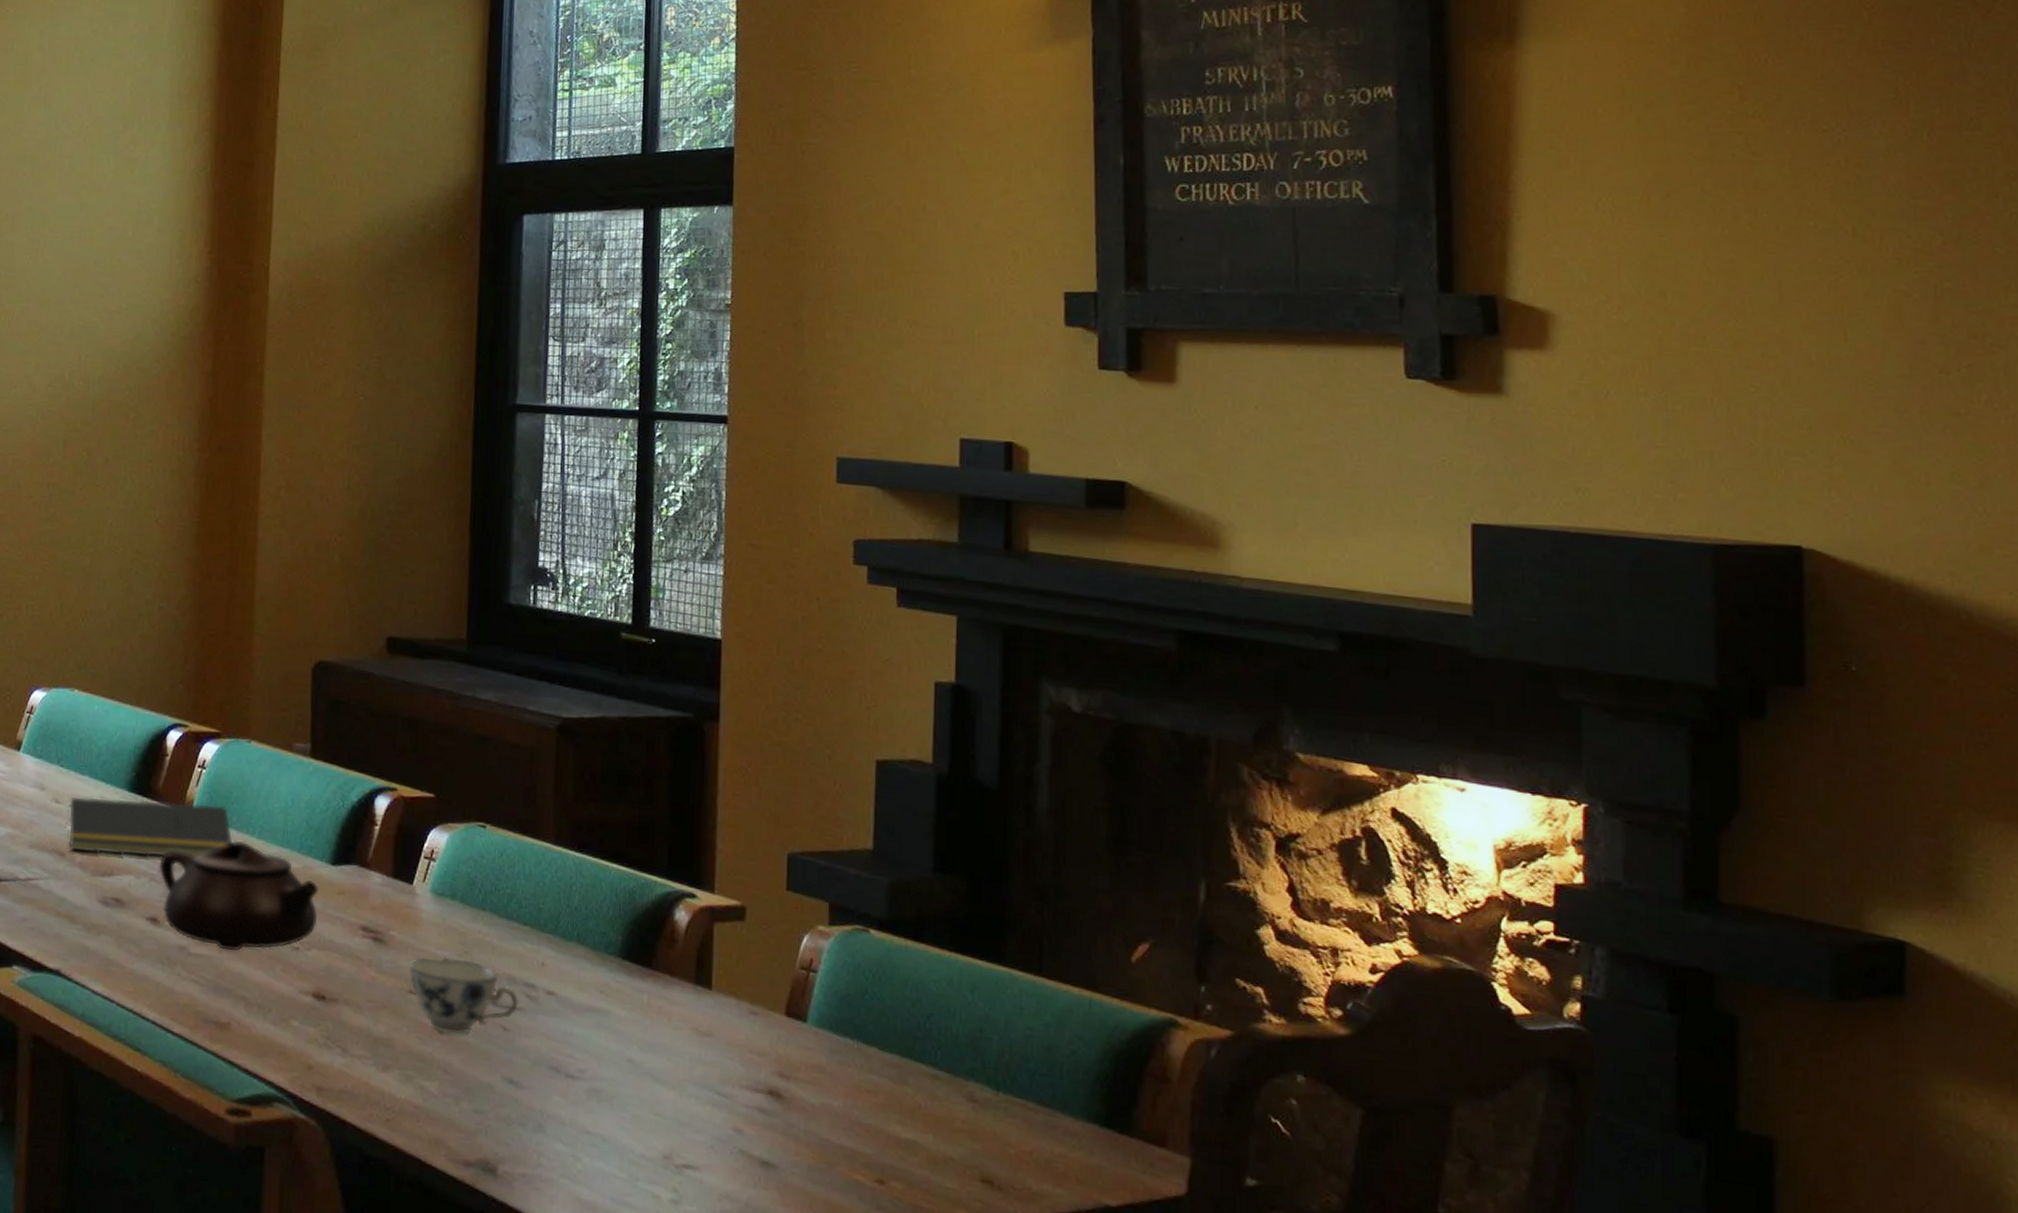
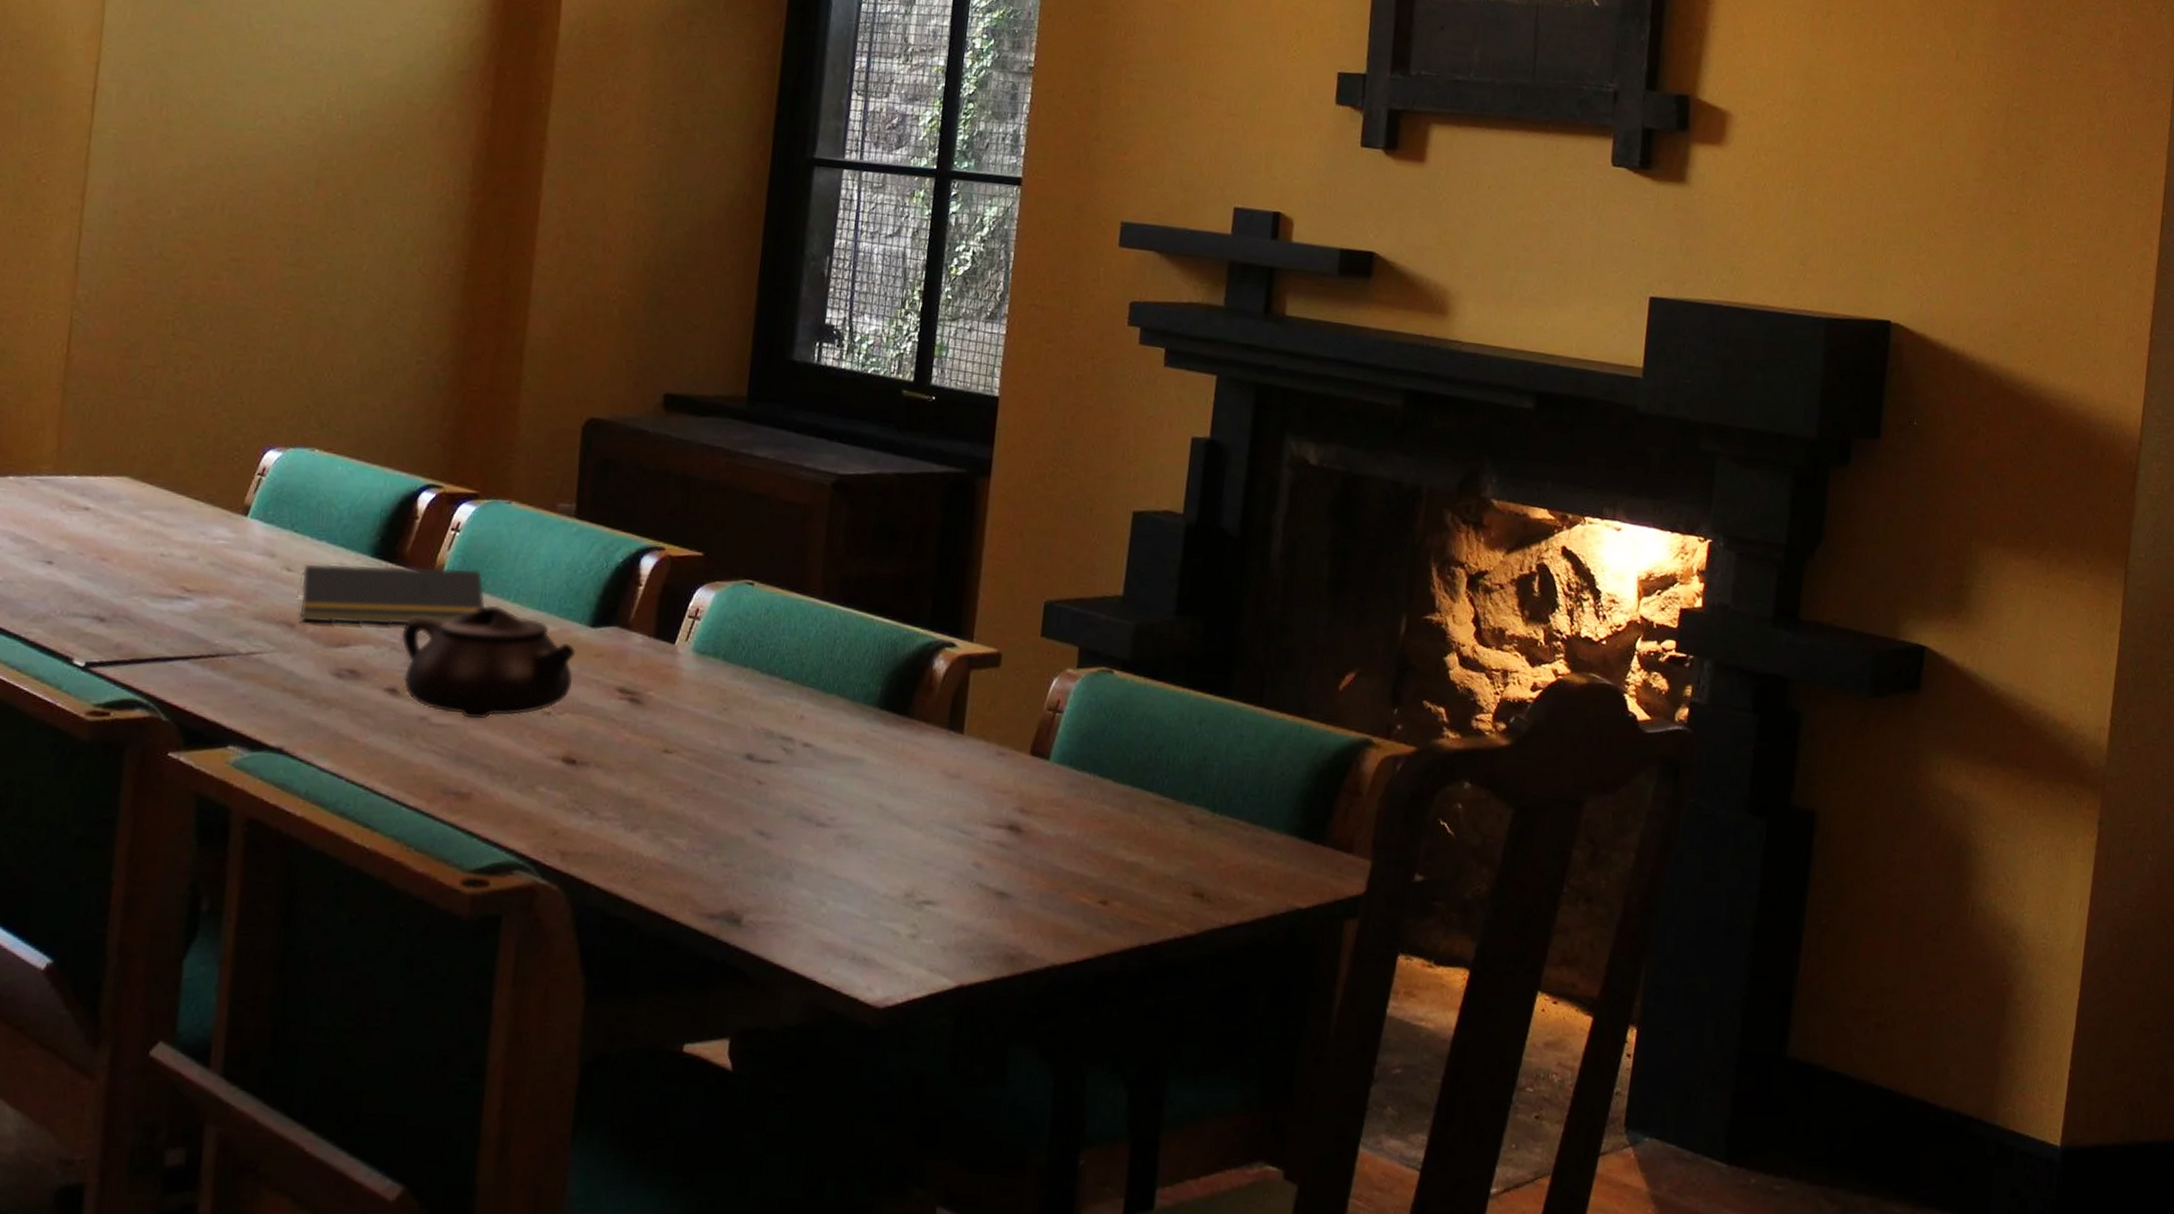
teacup: present [408,957,520,1035] -> none [664,715,776,791]

